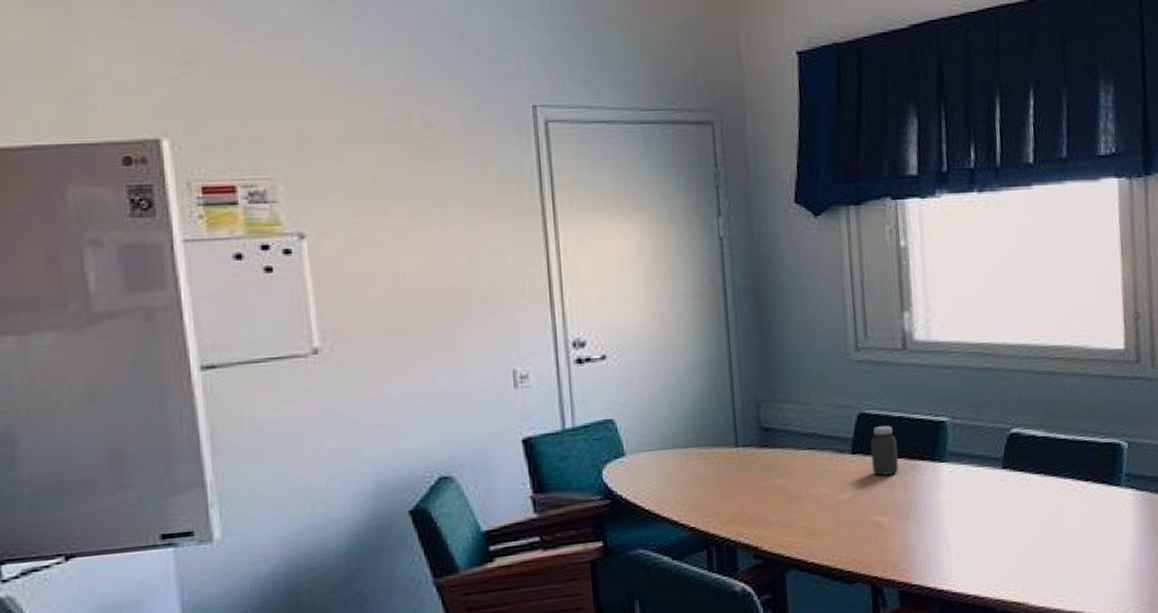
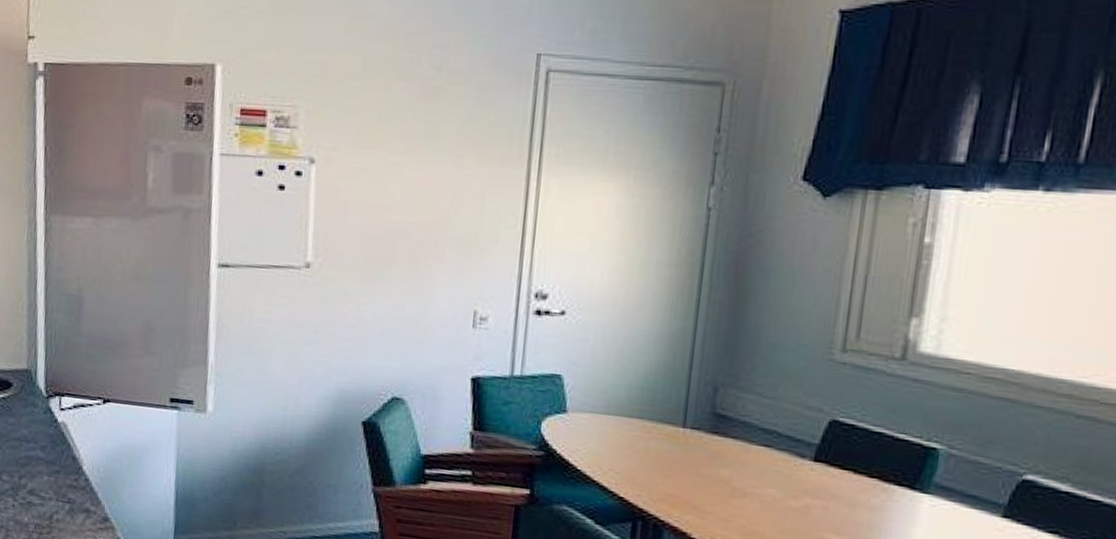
jar: present [870,425,899,476] -> none [835,438,871,494]

